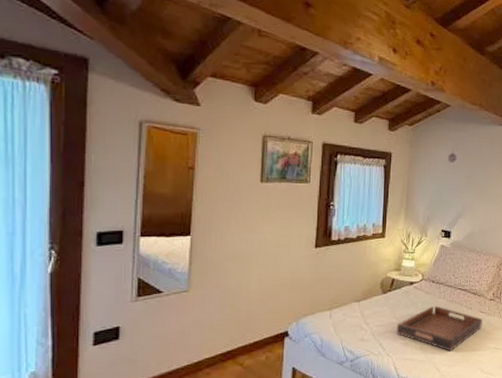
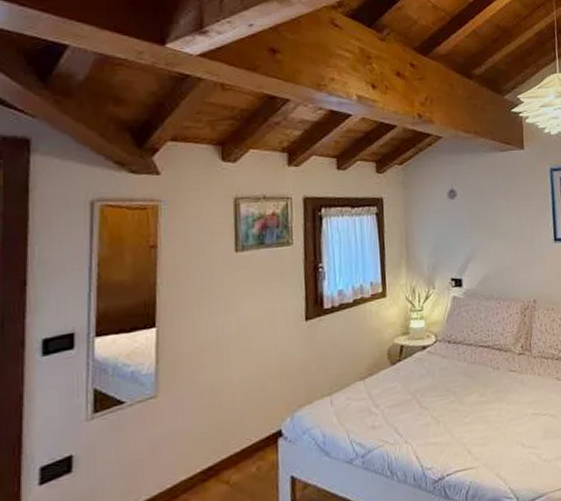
serving tray: present [396,305,483,351] -> none [412,370,515,426]

